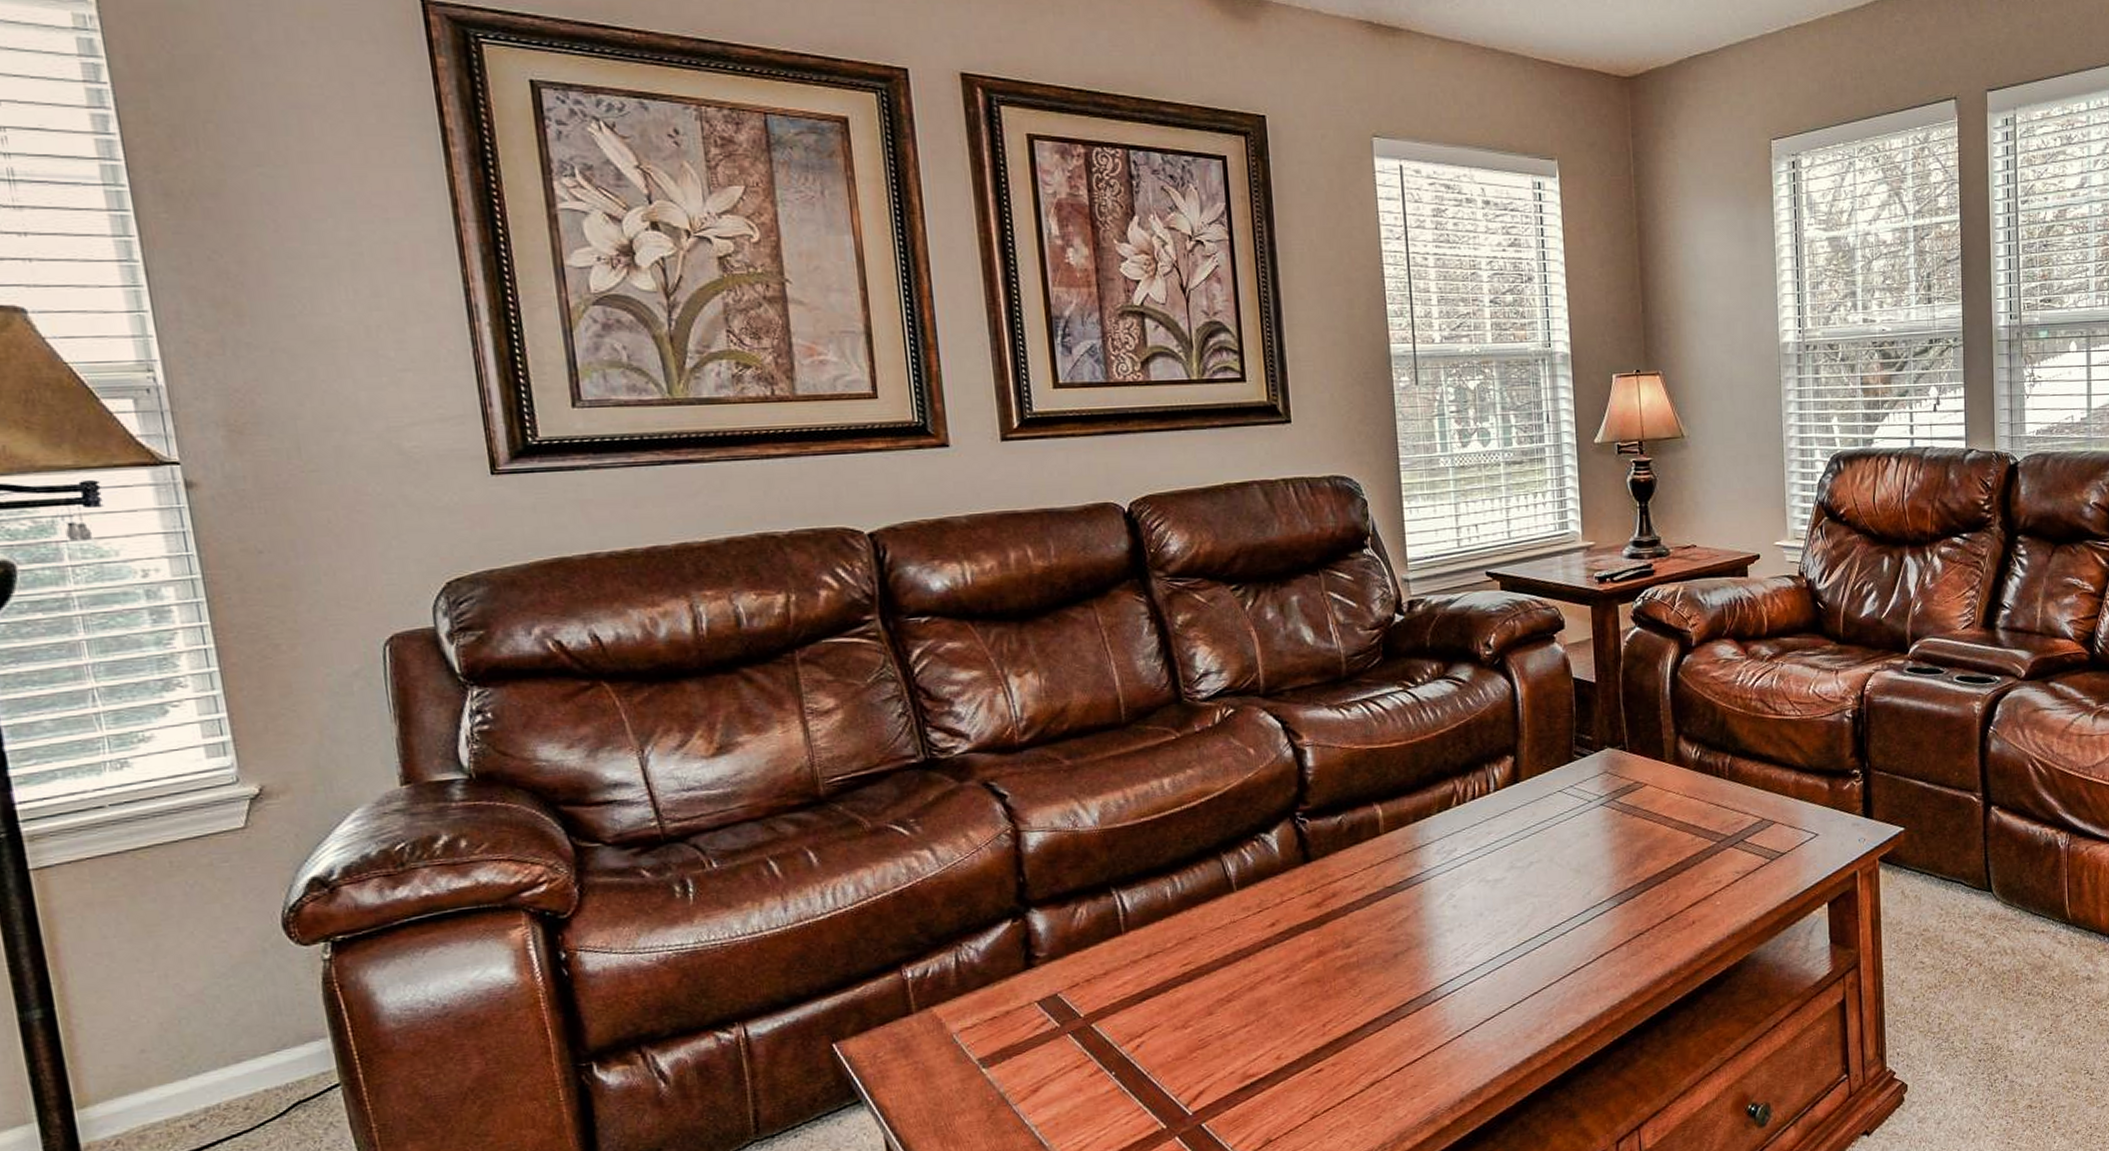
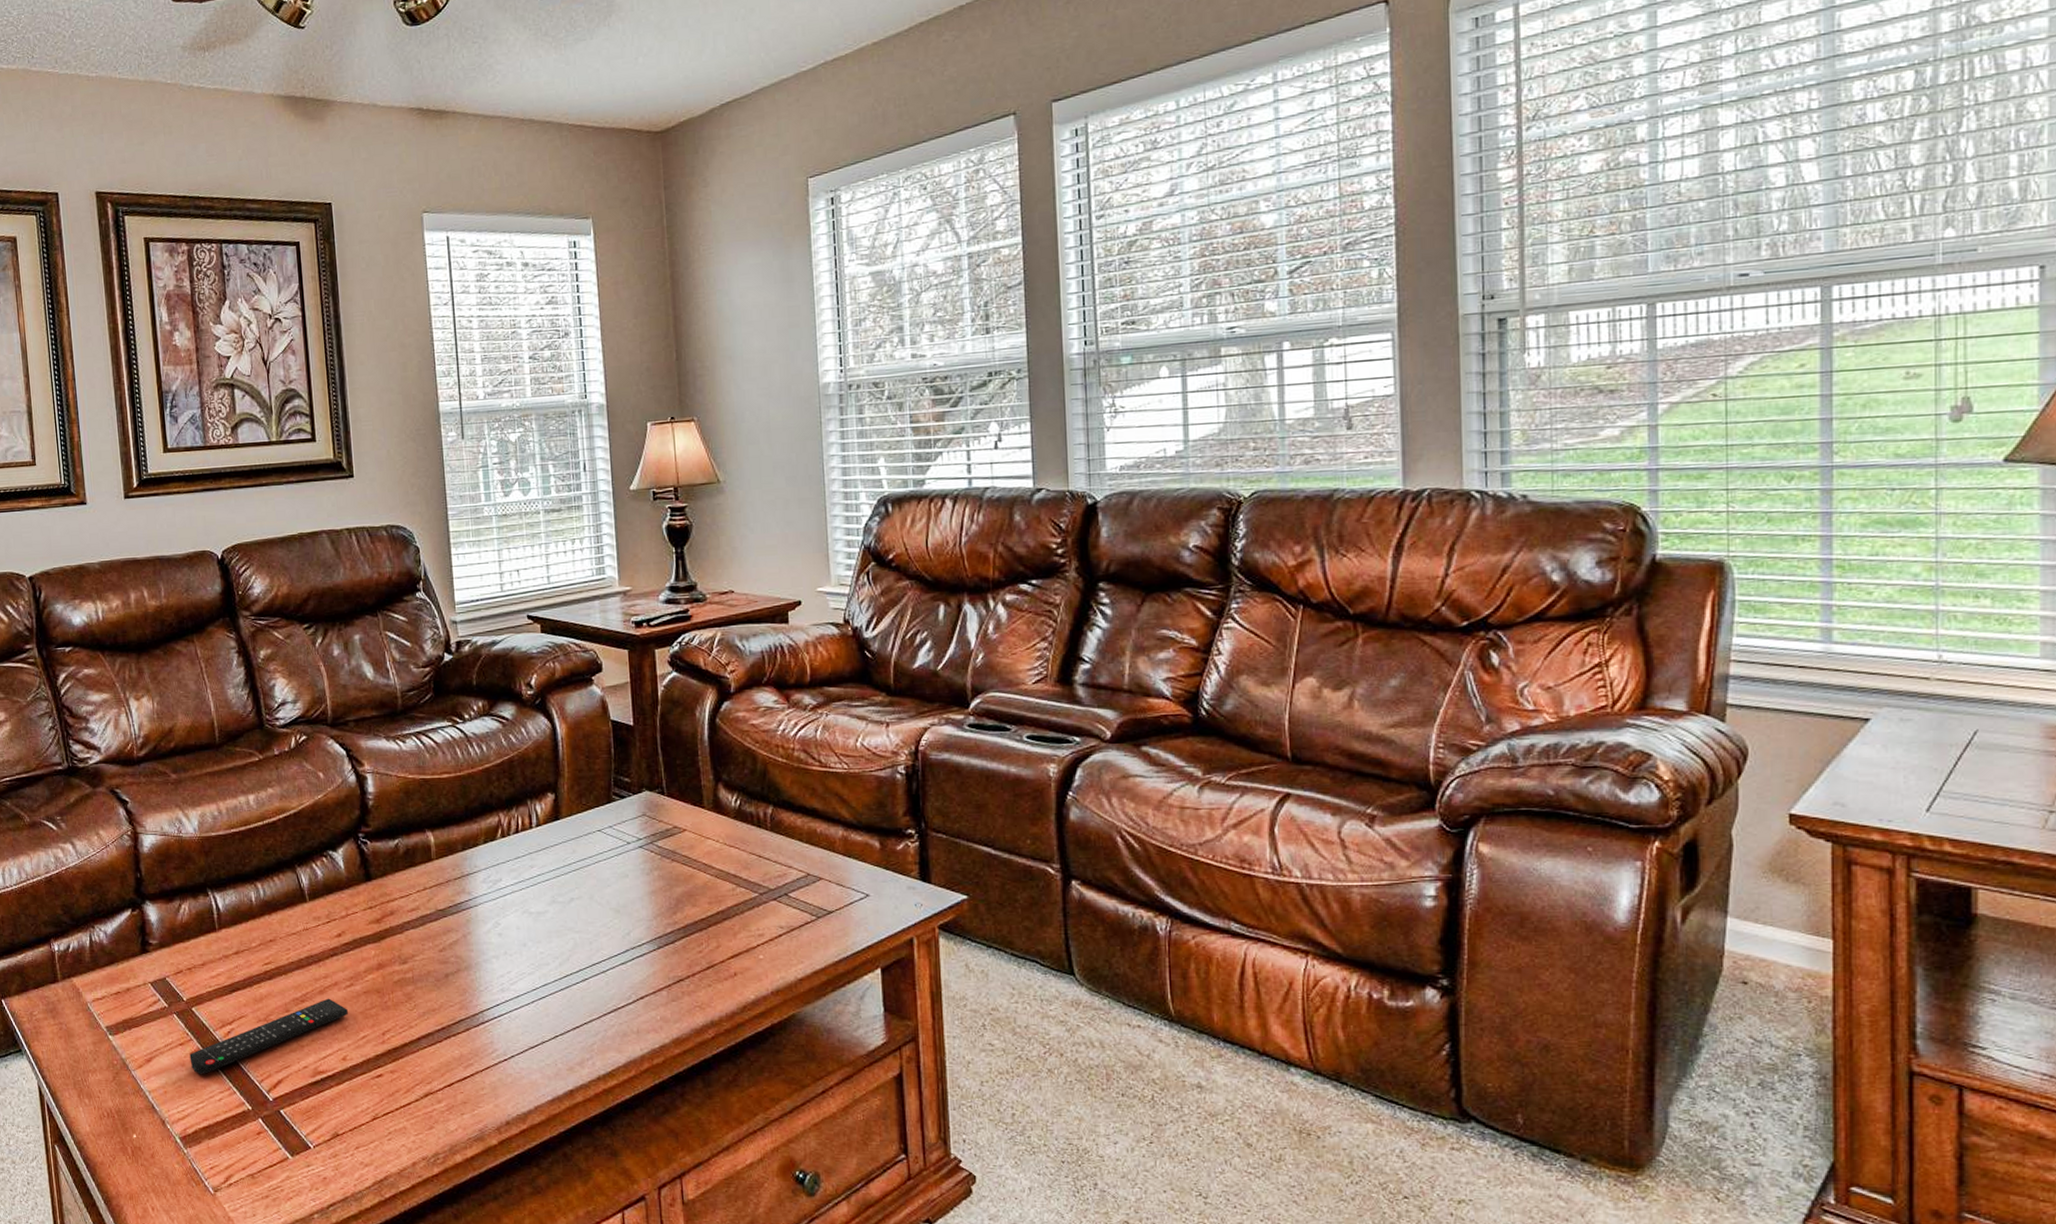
remote control: none [1088,994,1283,1099] -> present [189,998,348,1075]

